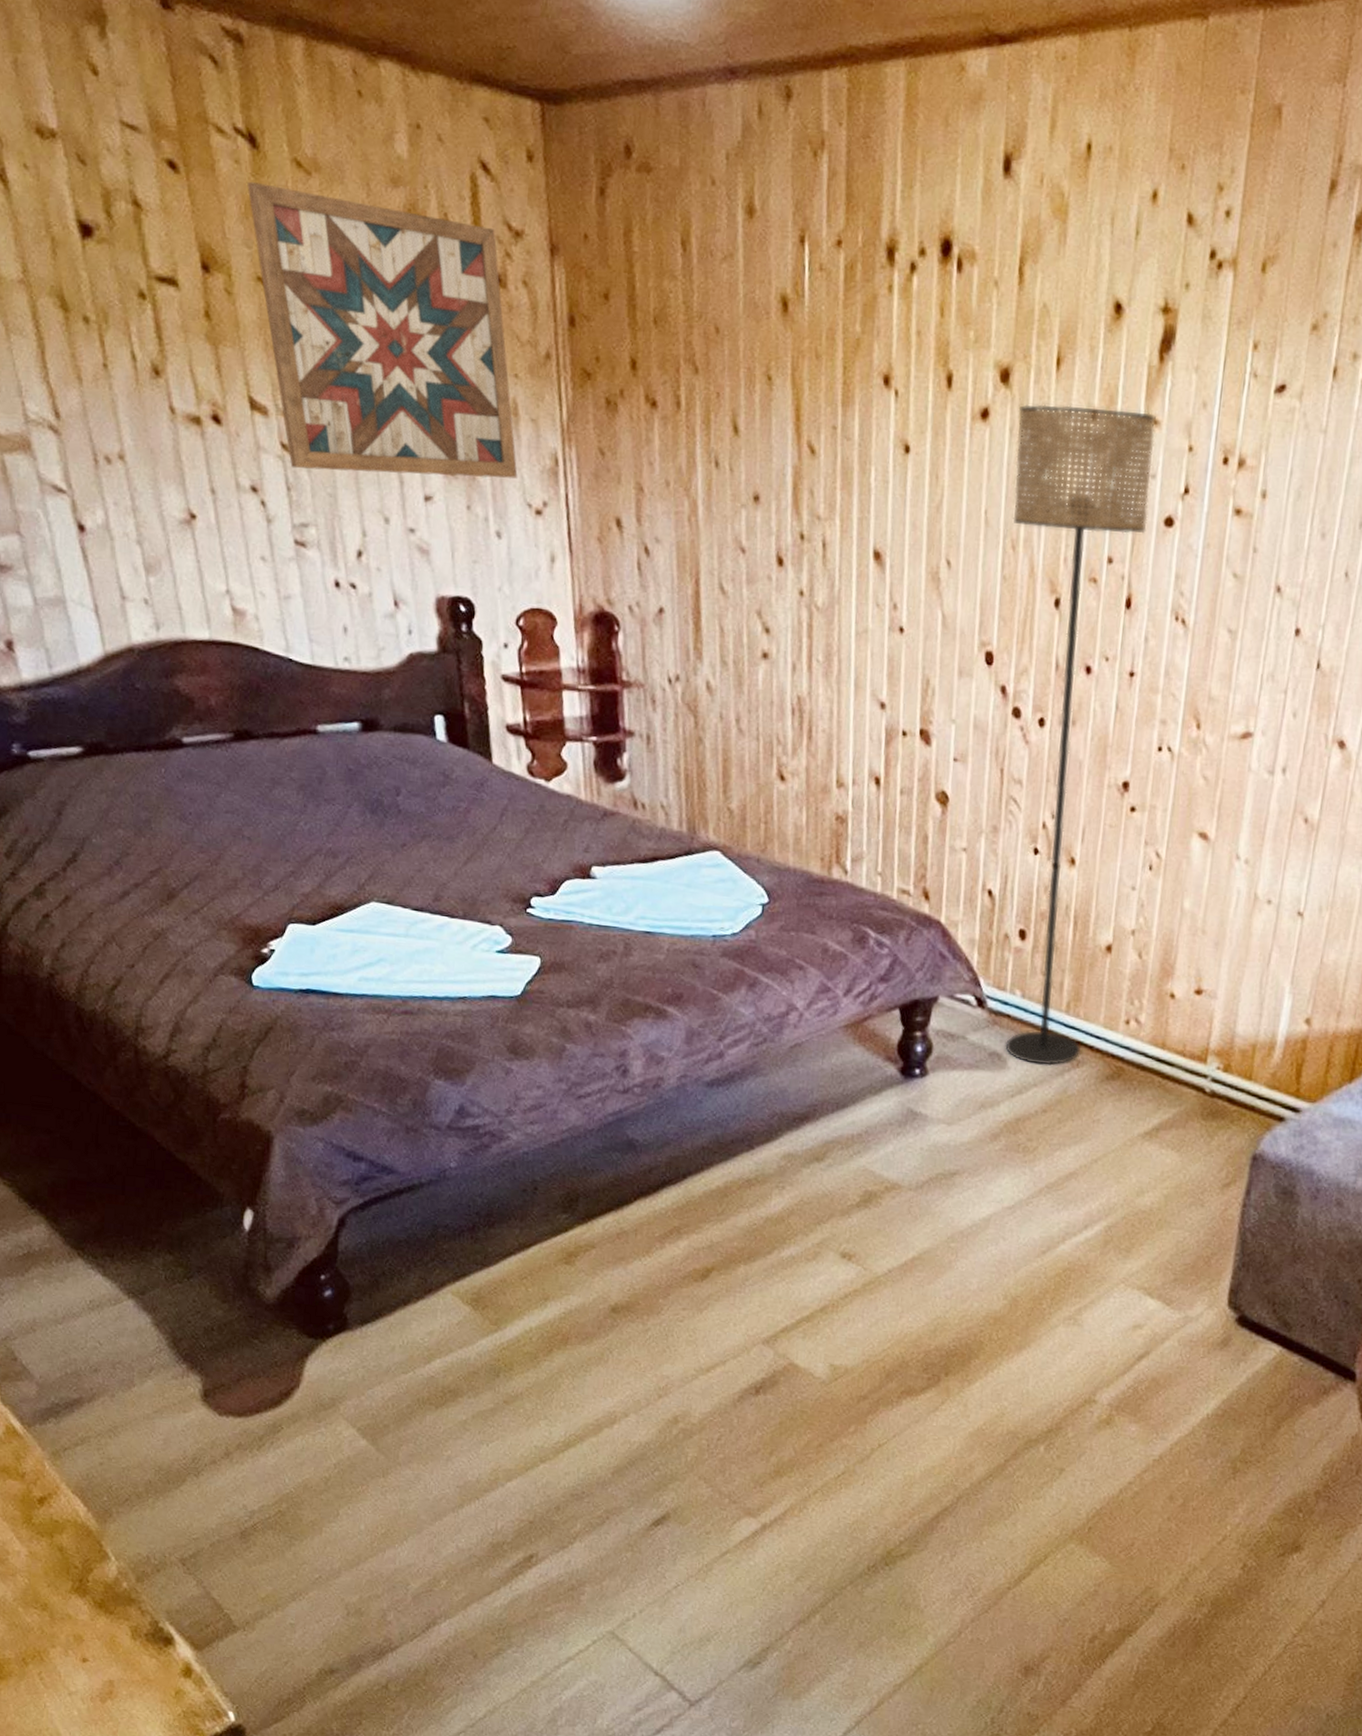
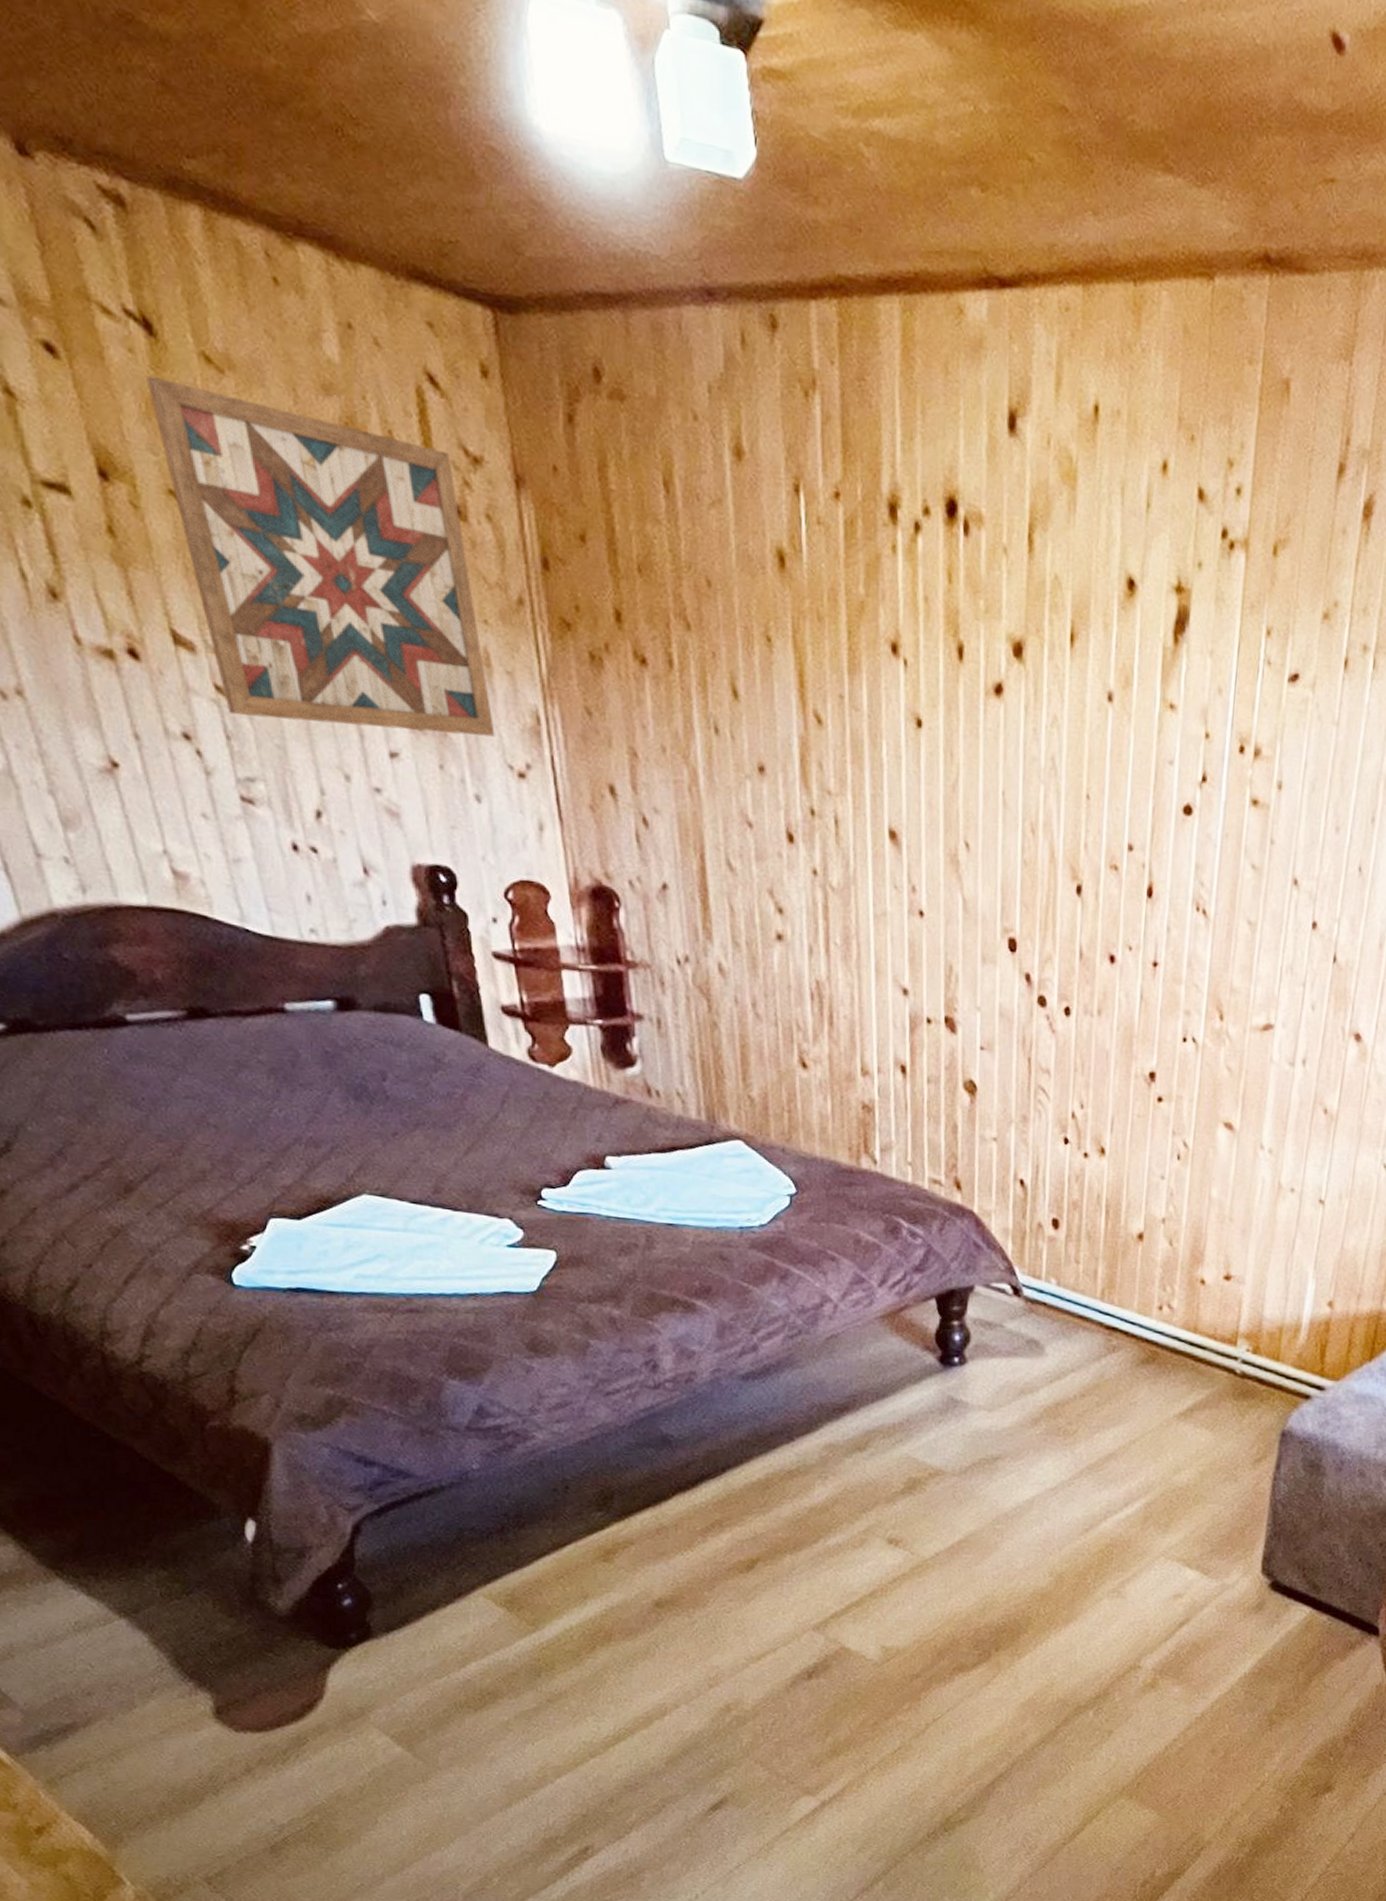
floor lamp: present [1005,404,1157,1066] -> none [1031,681,1173,1351]

